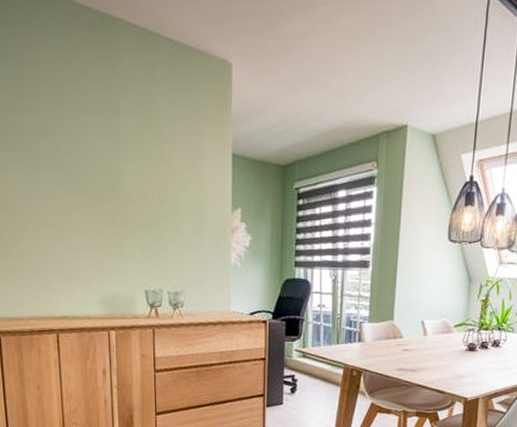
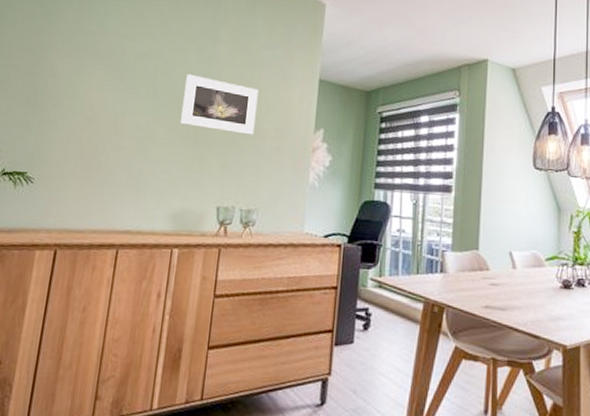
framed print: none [92,153,171,217] -> present [180,74,259,135]

